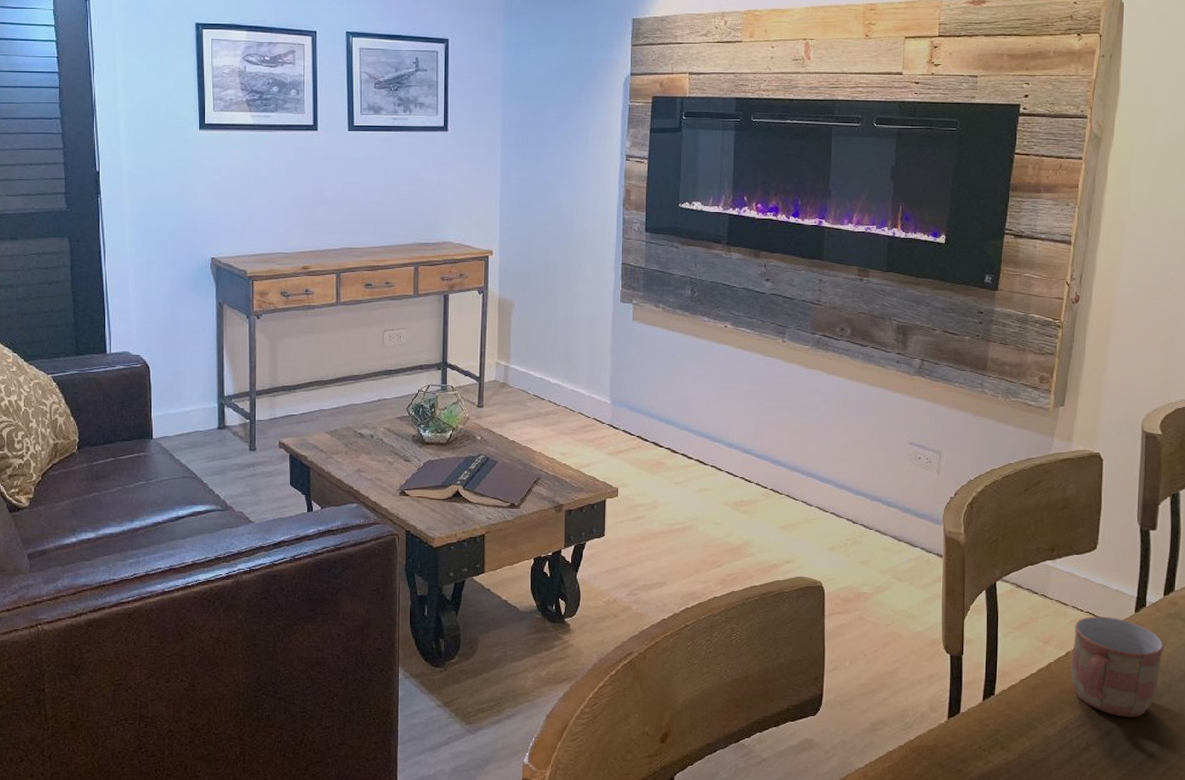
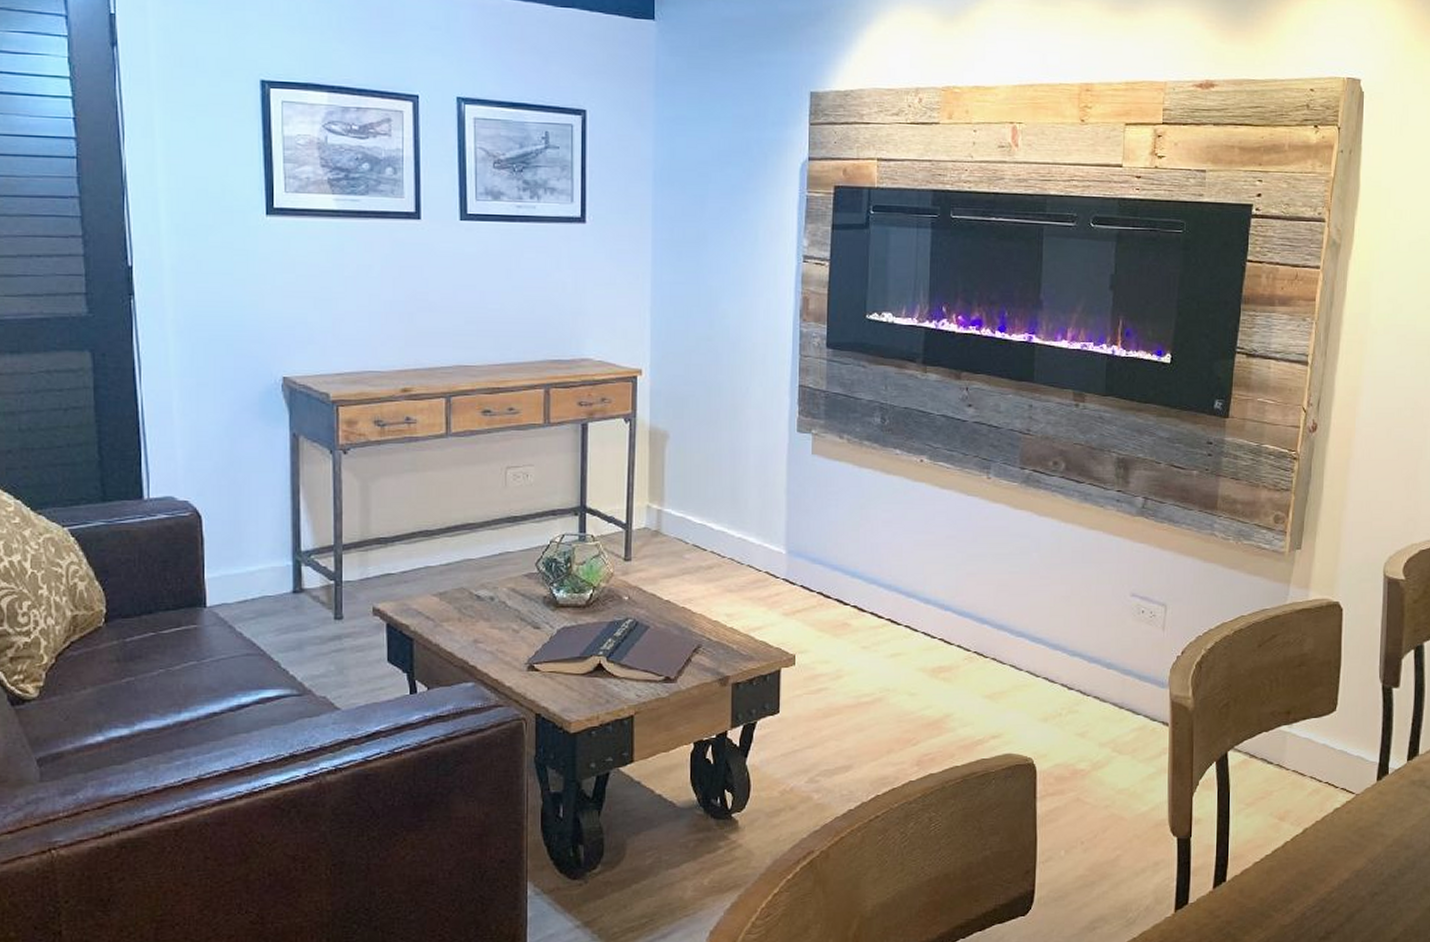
mug: present [1071,616,1164,718] -> none [1308,787,1408,900]

